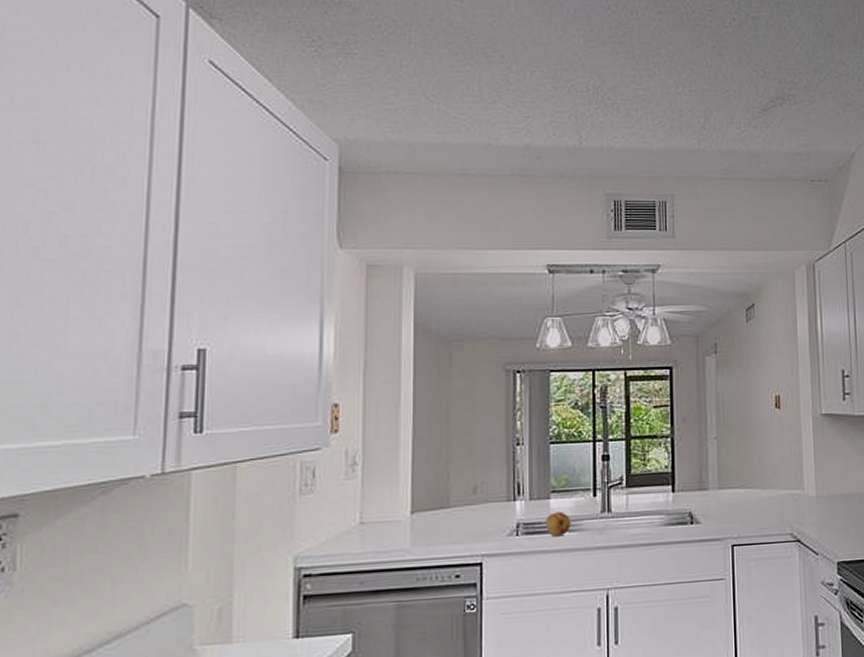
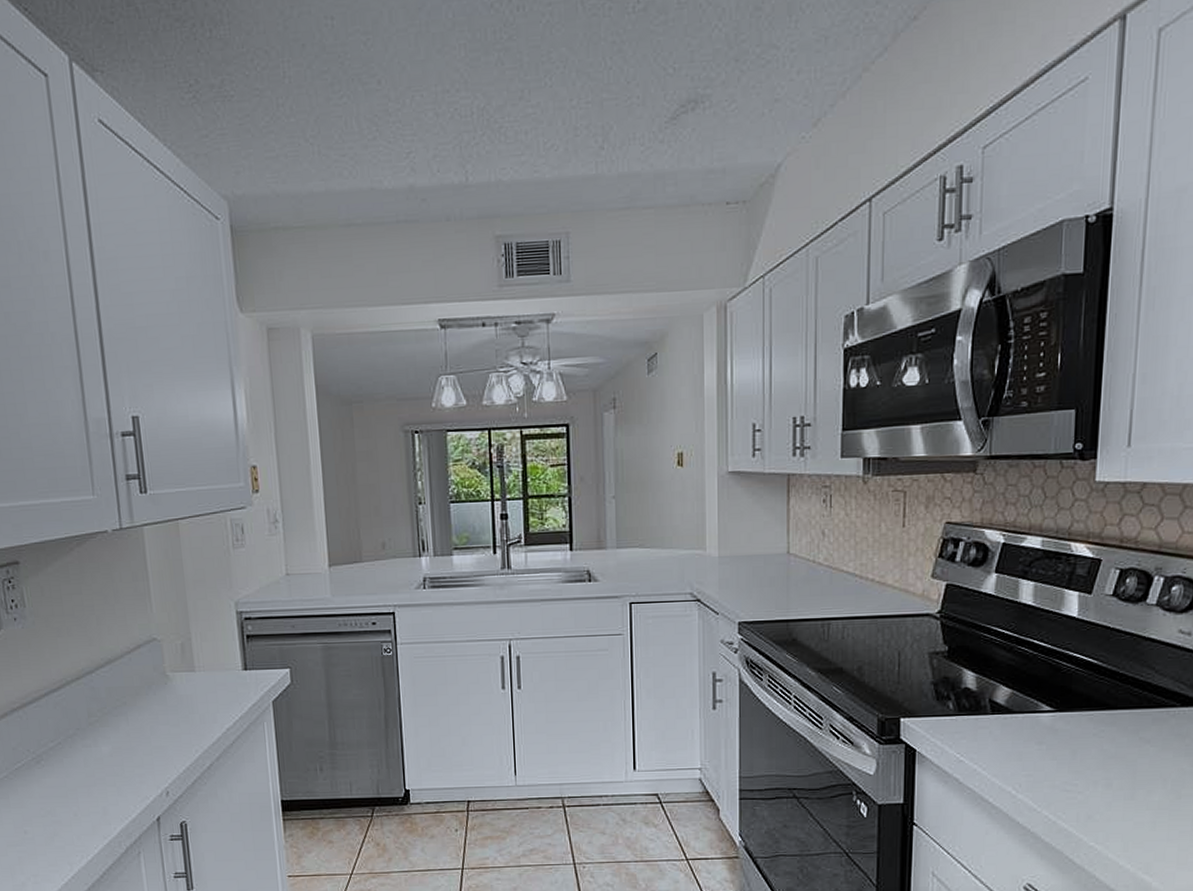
fruit: present [545,512,571,537] -> none [449,567,474,591]

